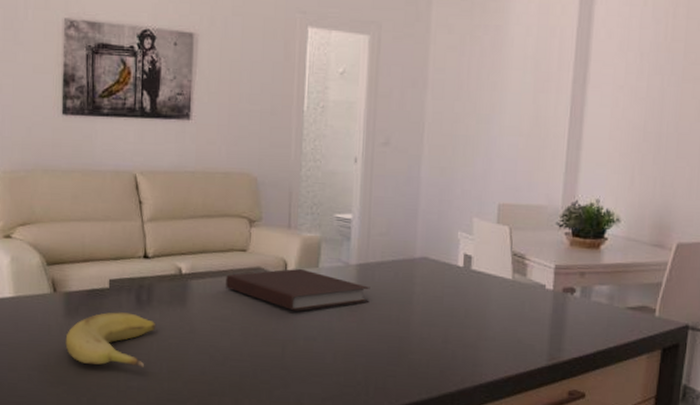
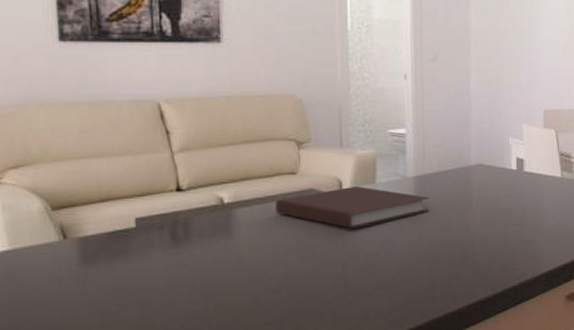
fruit: present [65,312,156,367] -> none [83,251,198,313]

